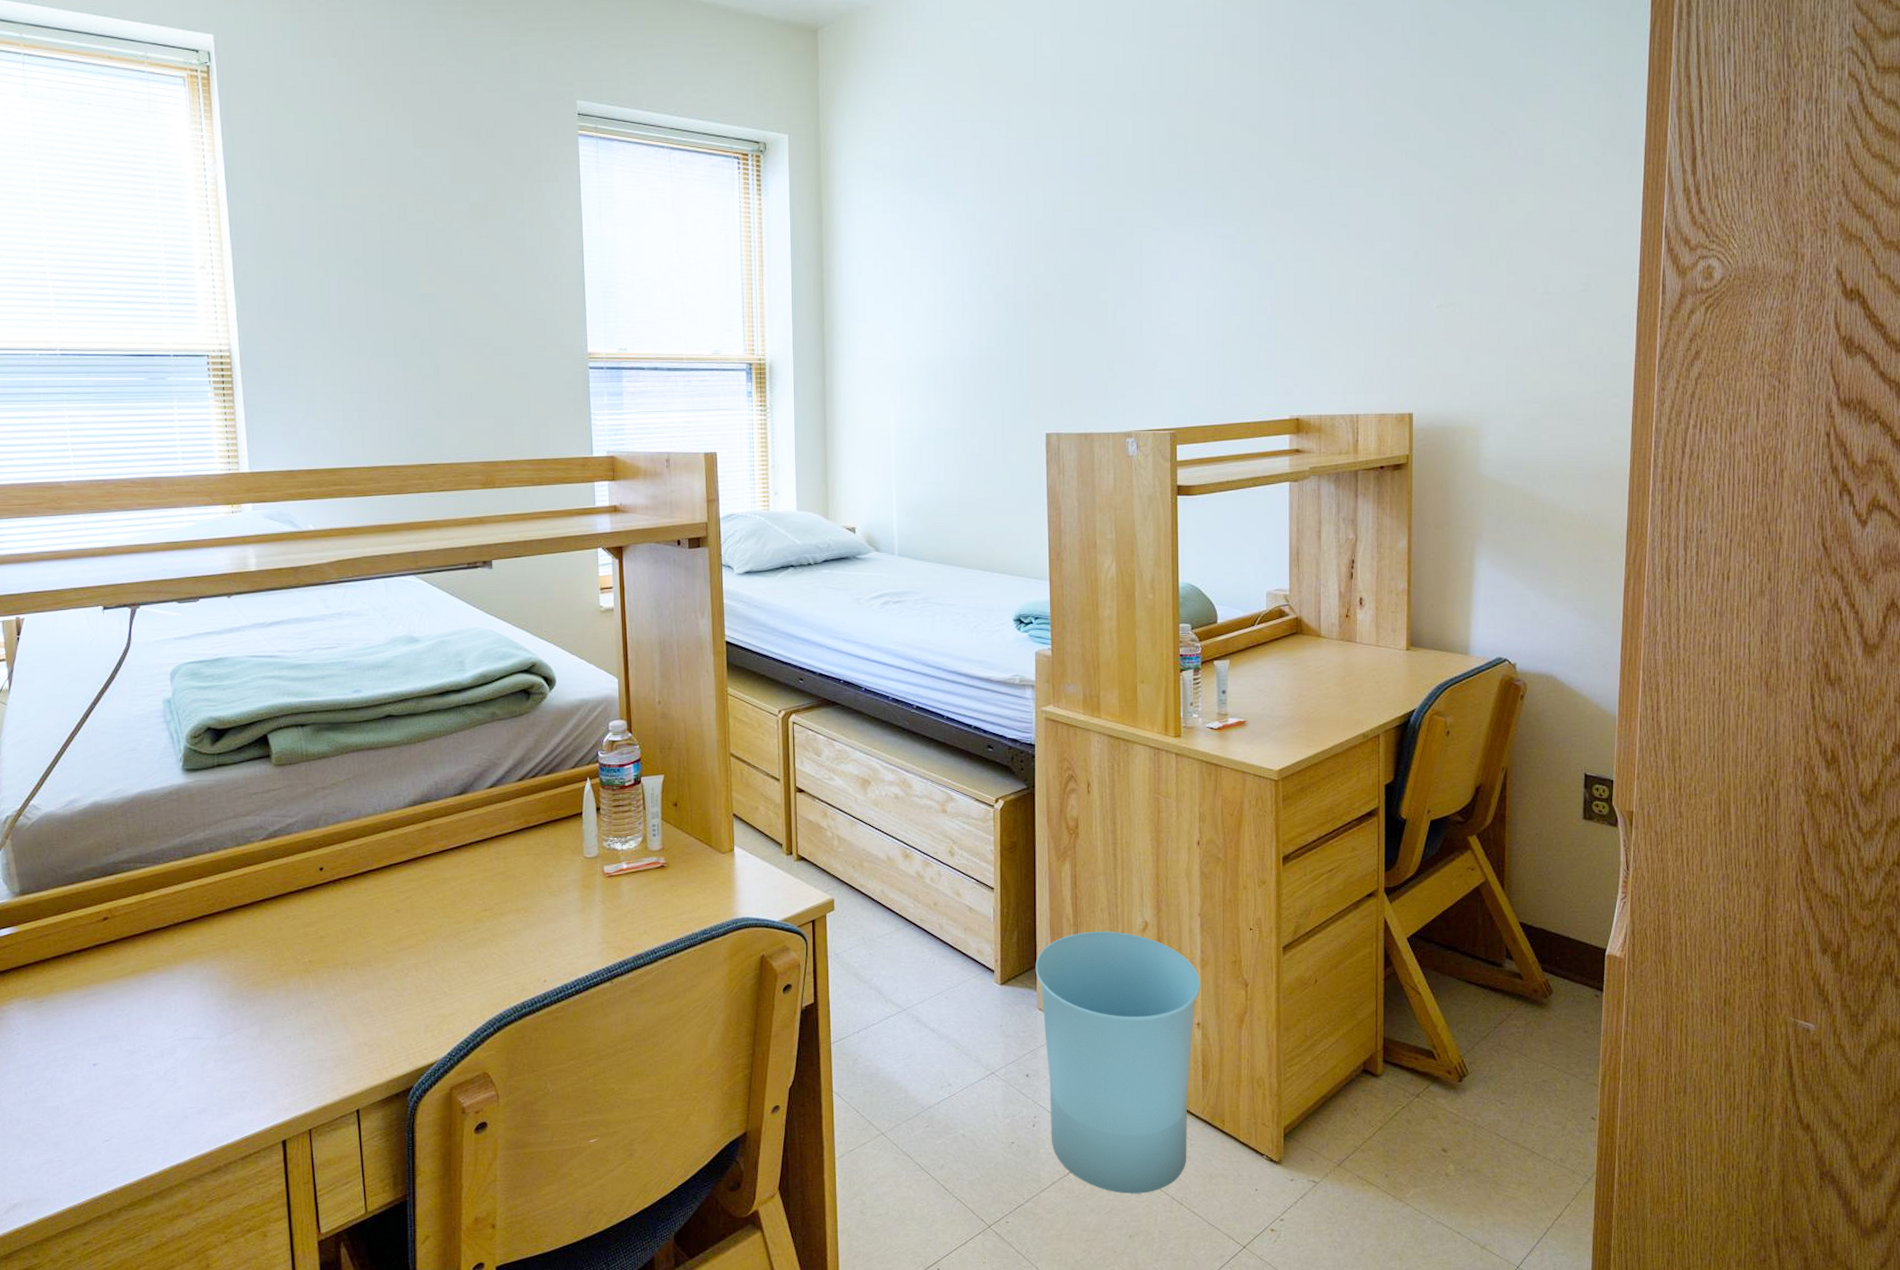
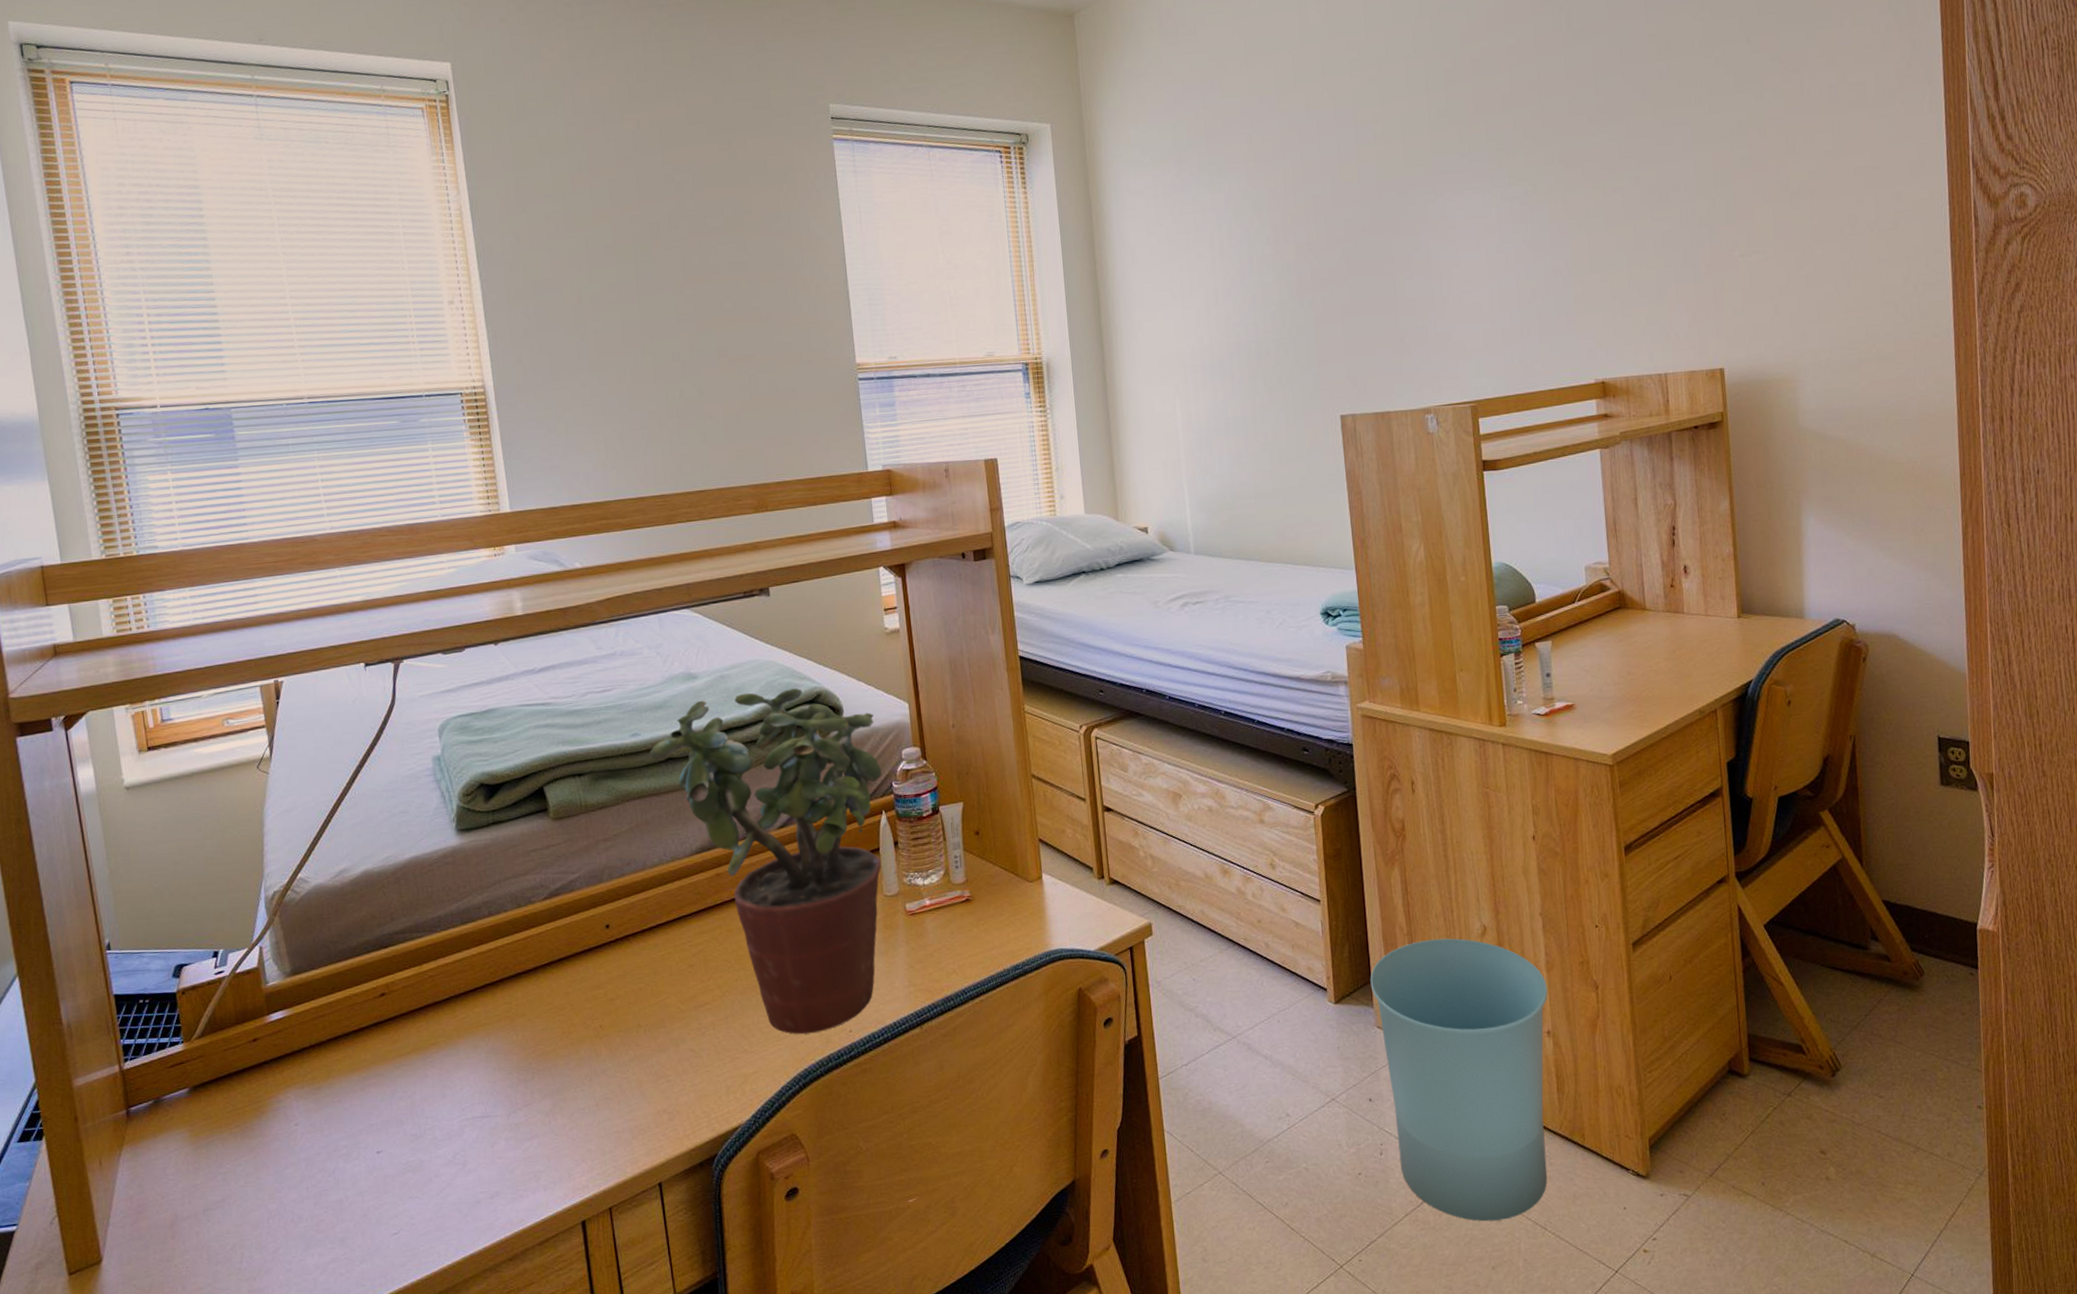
potted plant: none [370,657,589,980] -> present [649,688,882,1034]

